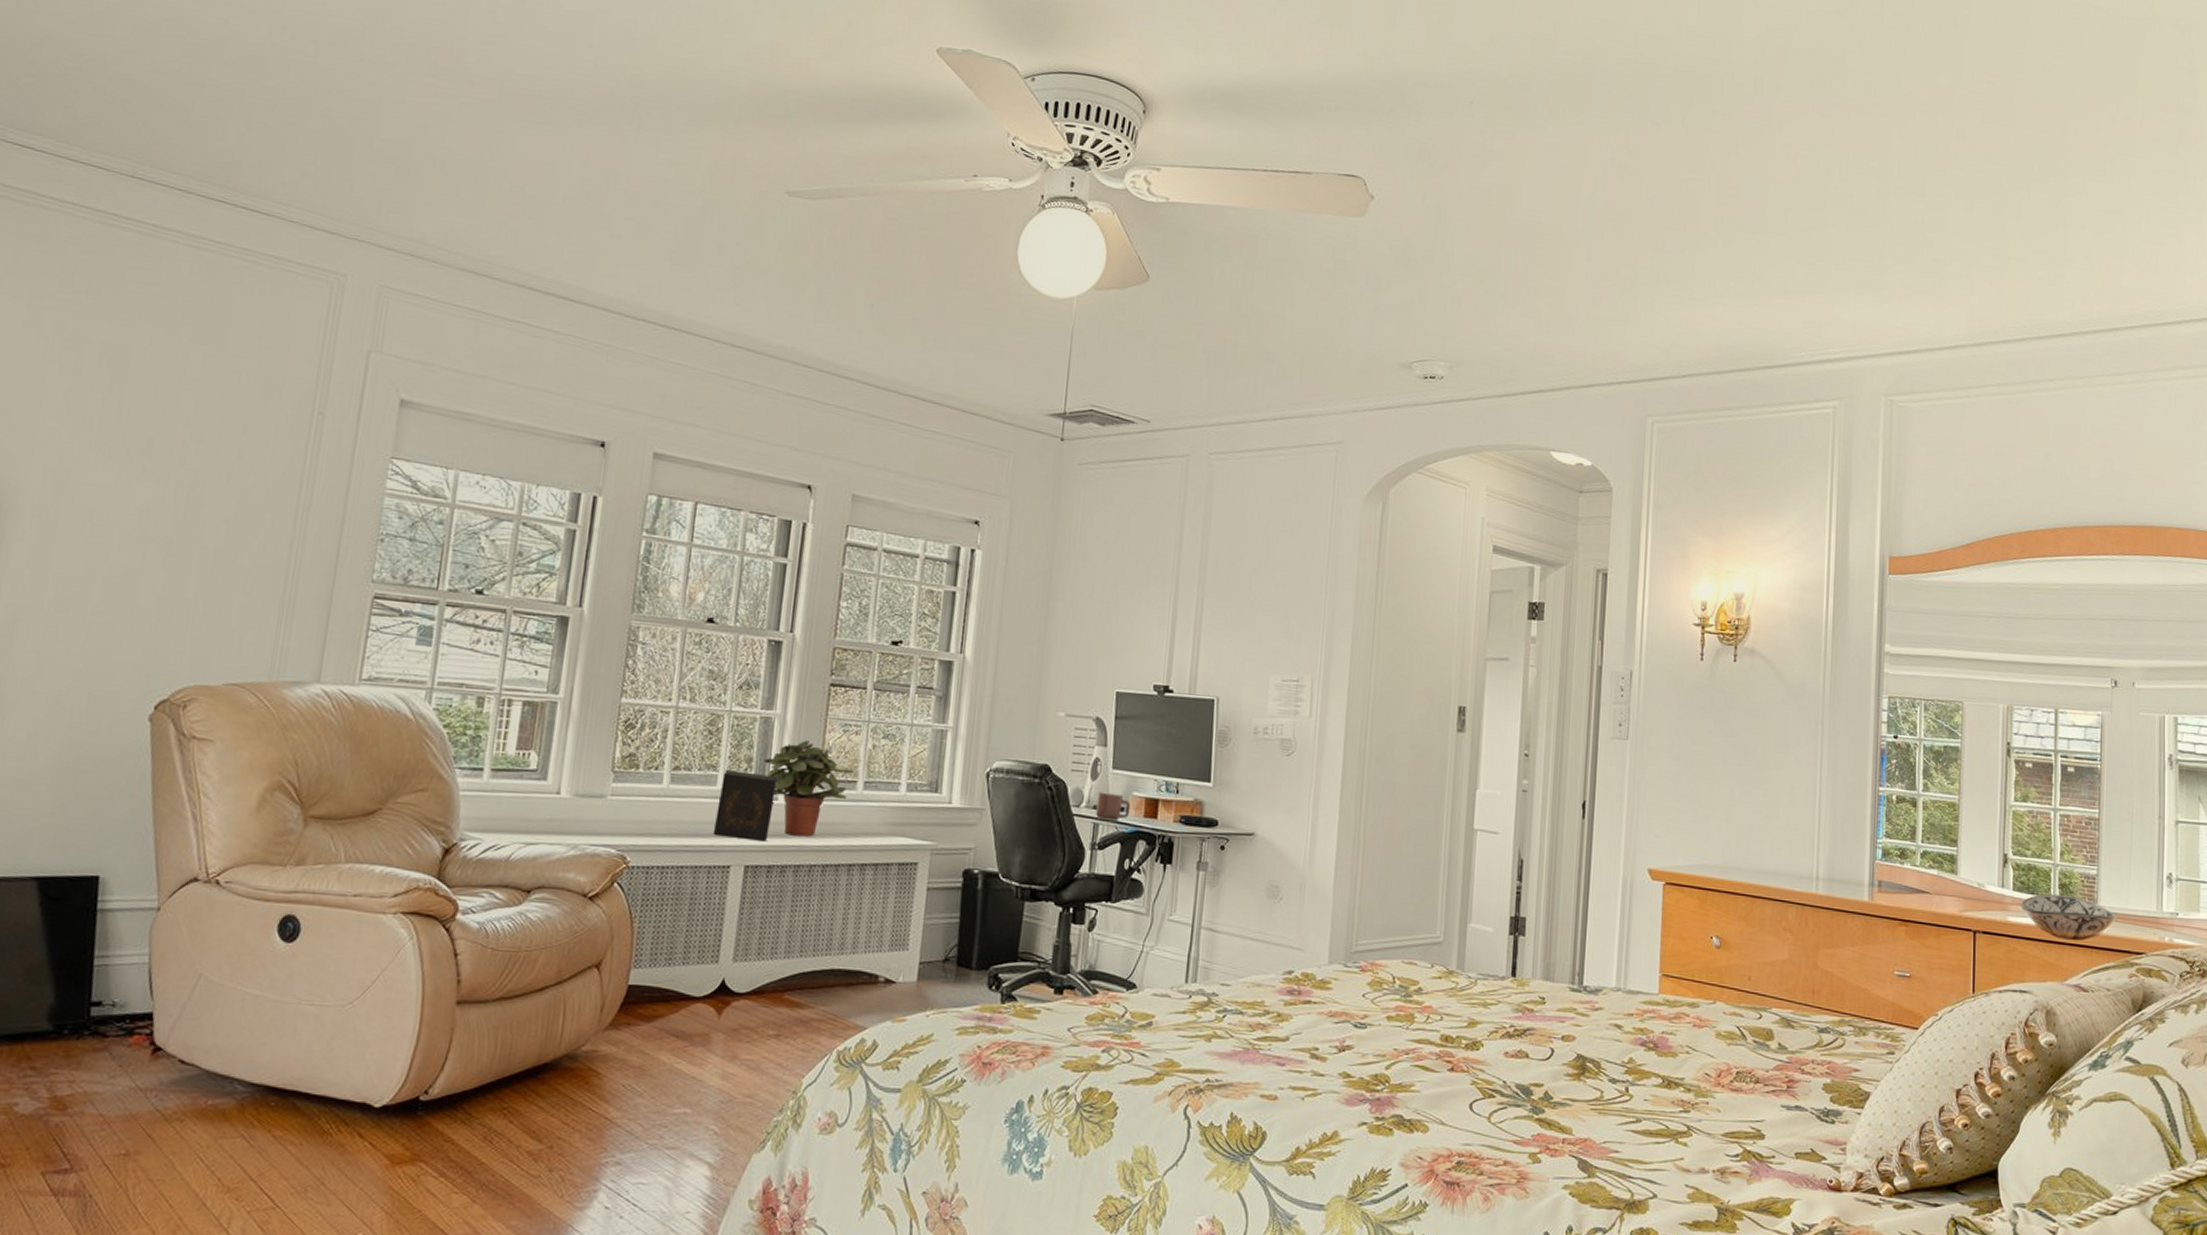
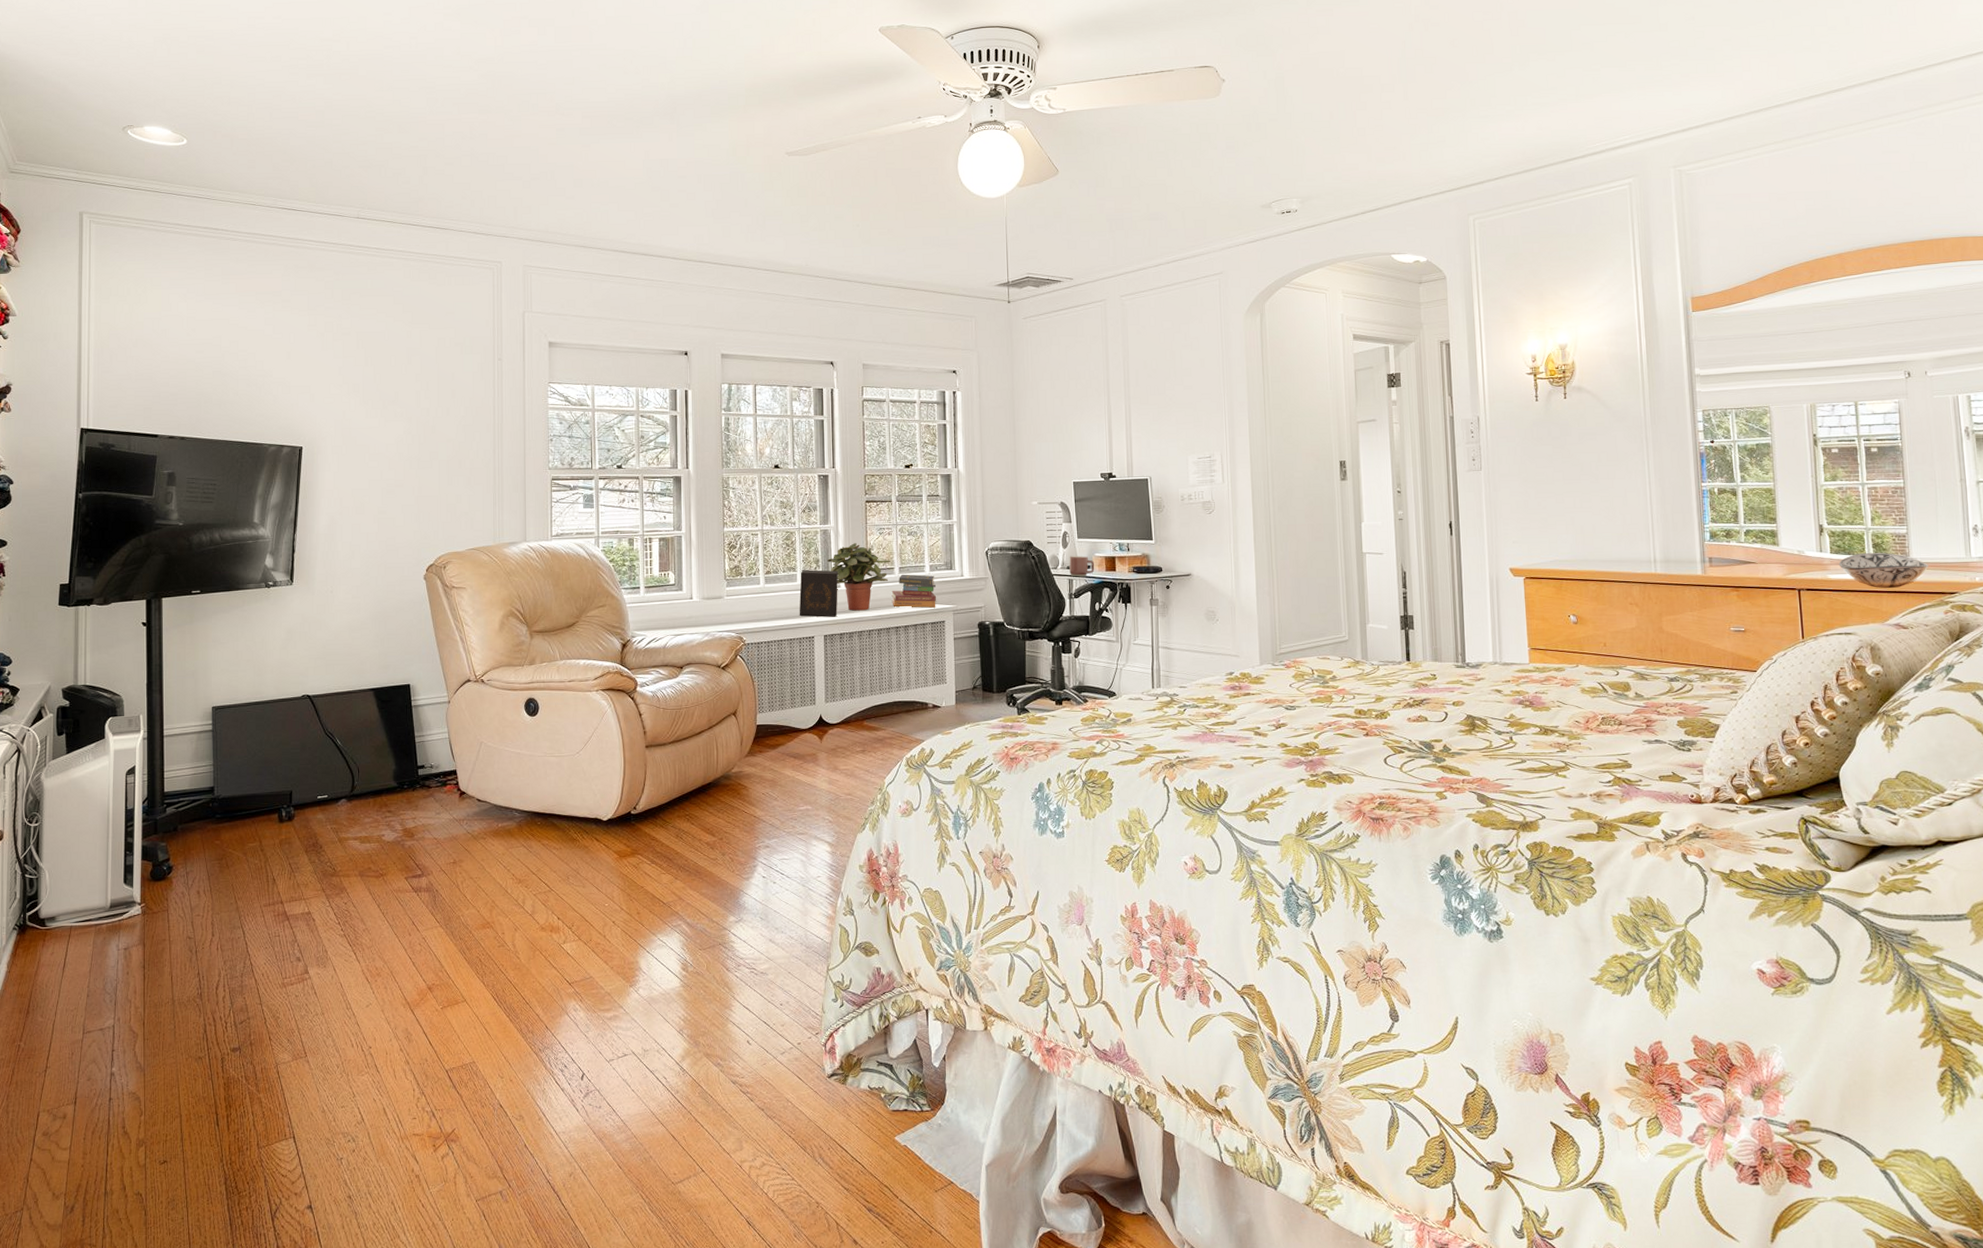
books: none [847,791,912,843] -> present [891,574,937,608]

